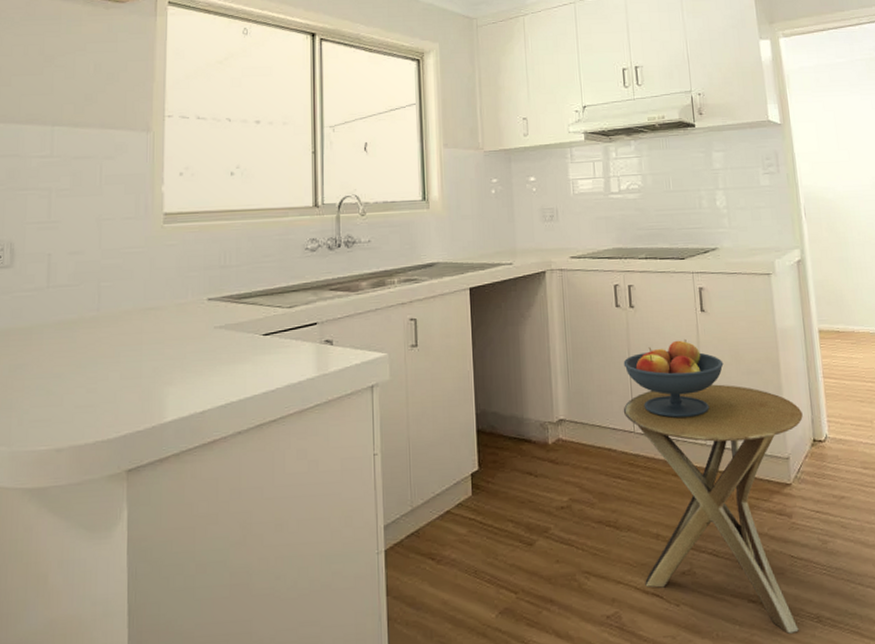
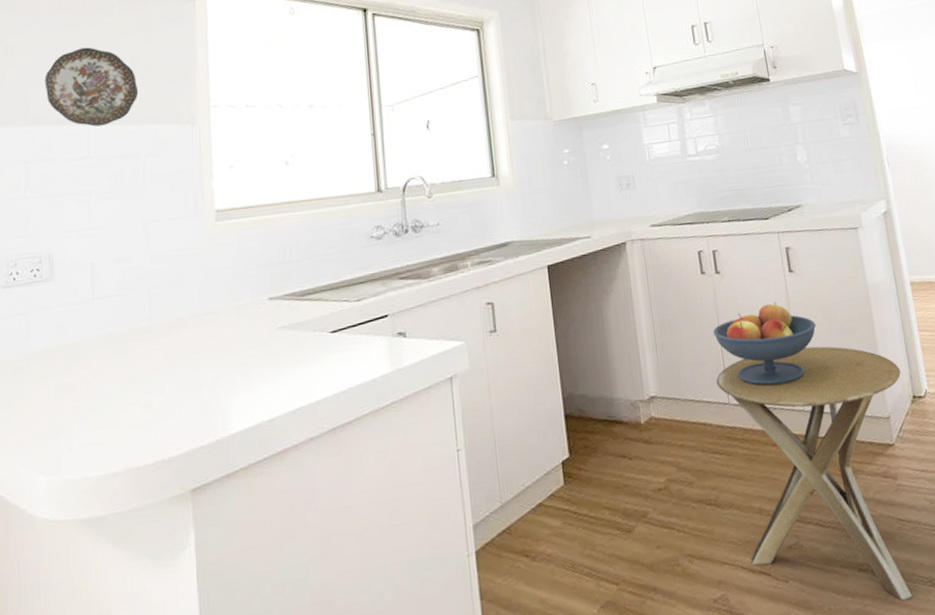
decorative plate: none [15,53,100,128] -> present [44,47,139,127]

